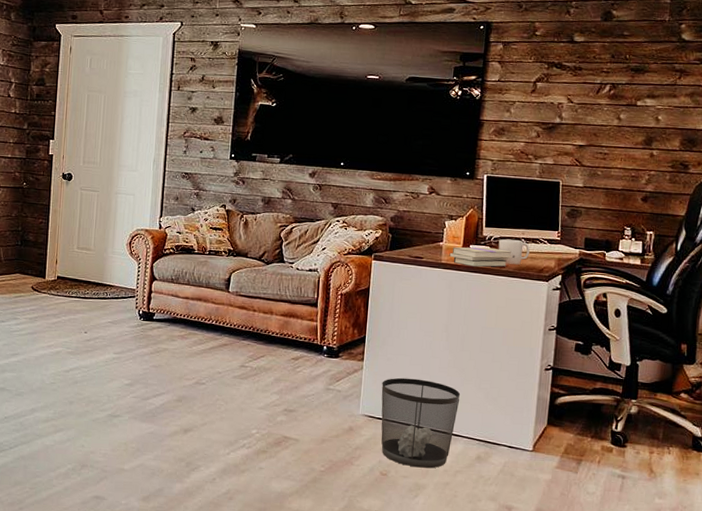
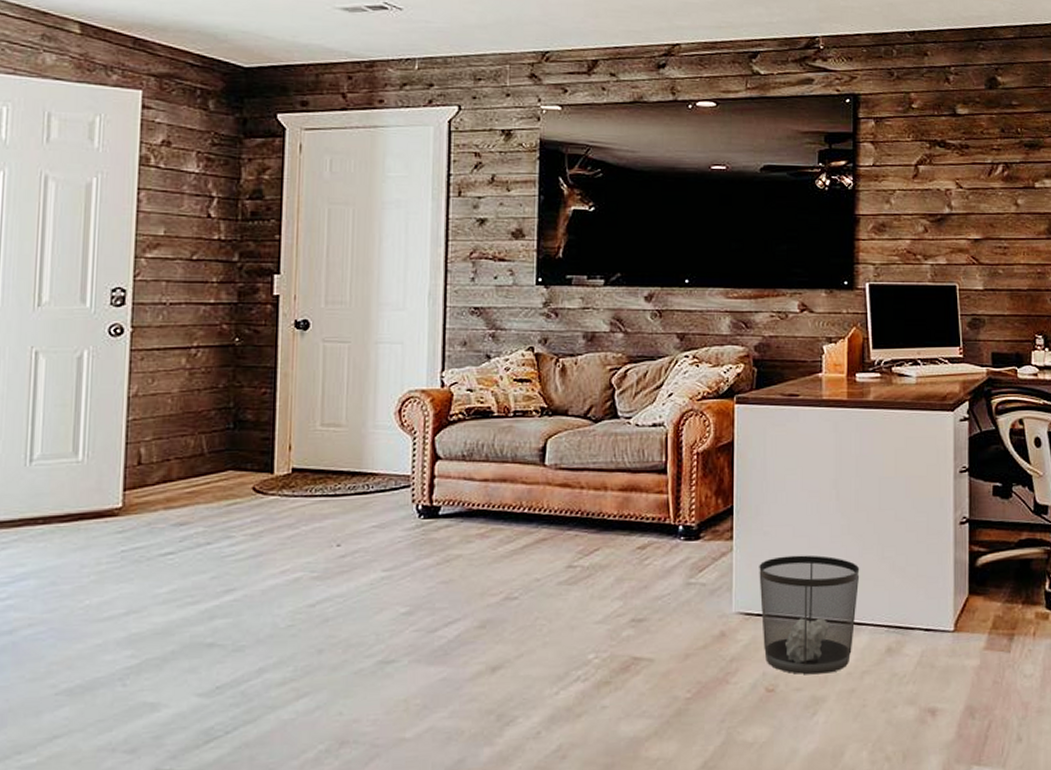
books: present [449,247,512,268] -> none [831,374,907,401]
mug: present [498,238,530,265] -> none [890,361,928,395]

